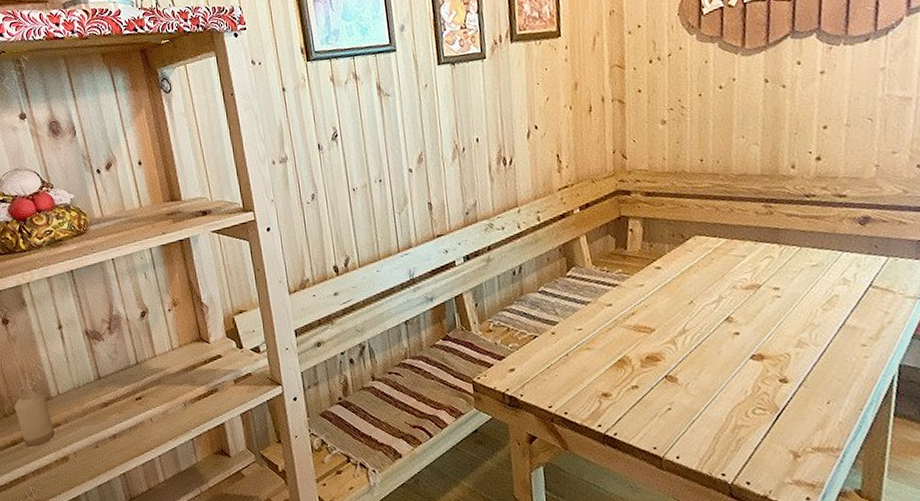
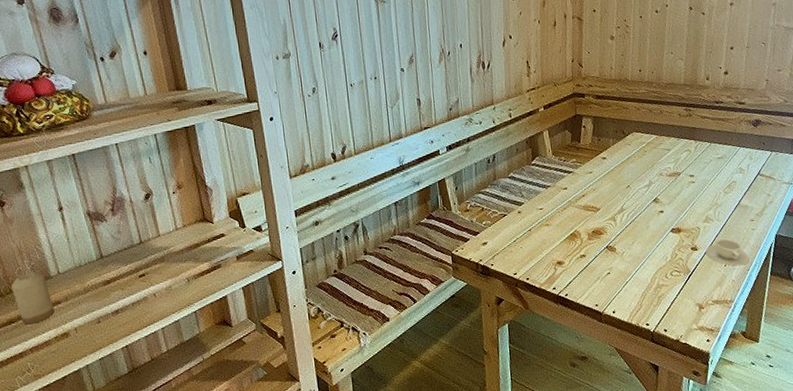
teacup: none [799,368,862,404] -> present [705,238,749,266]

